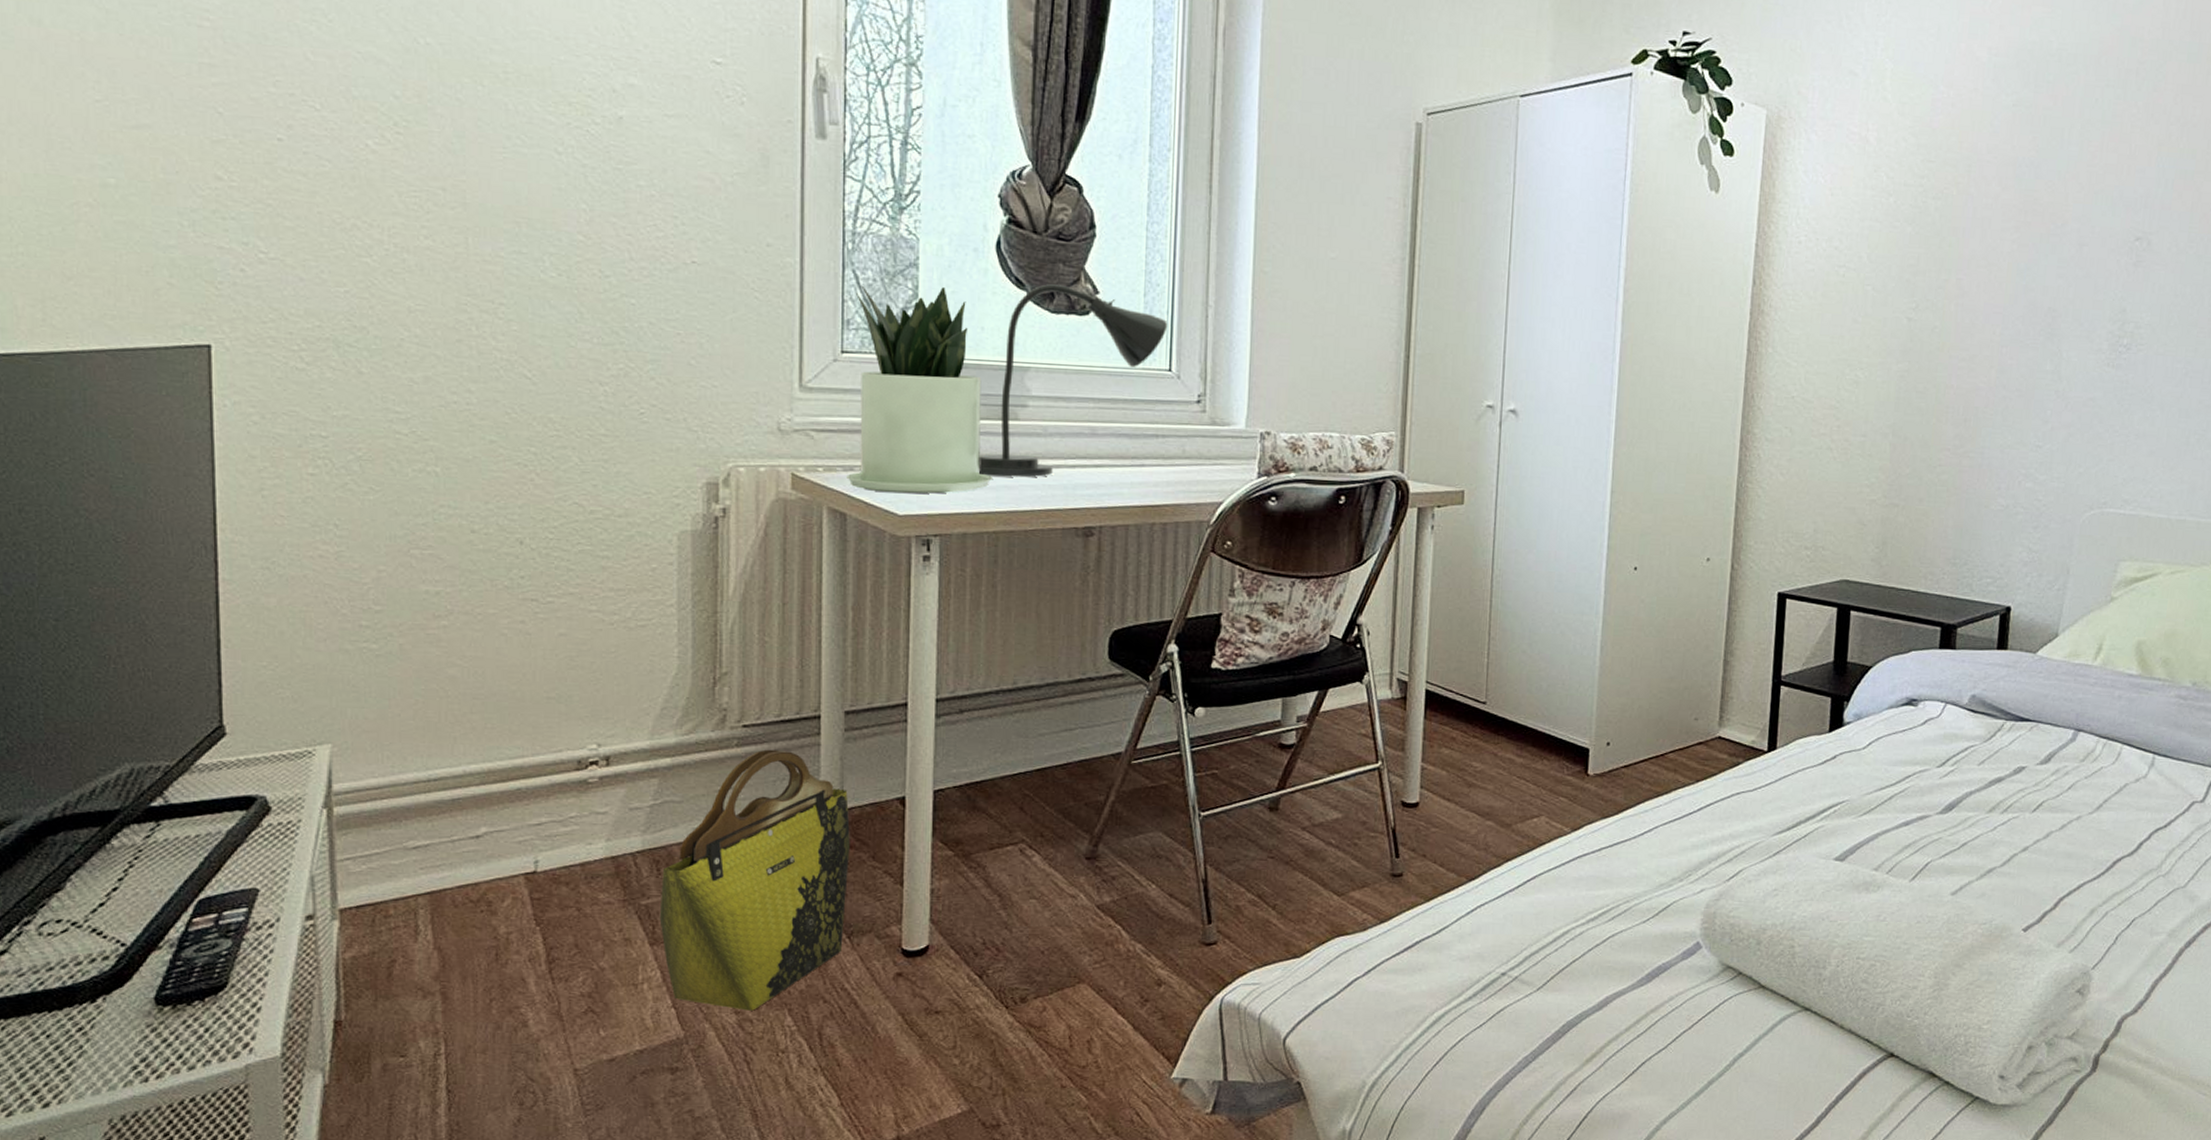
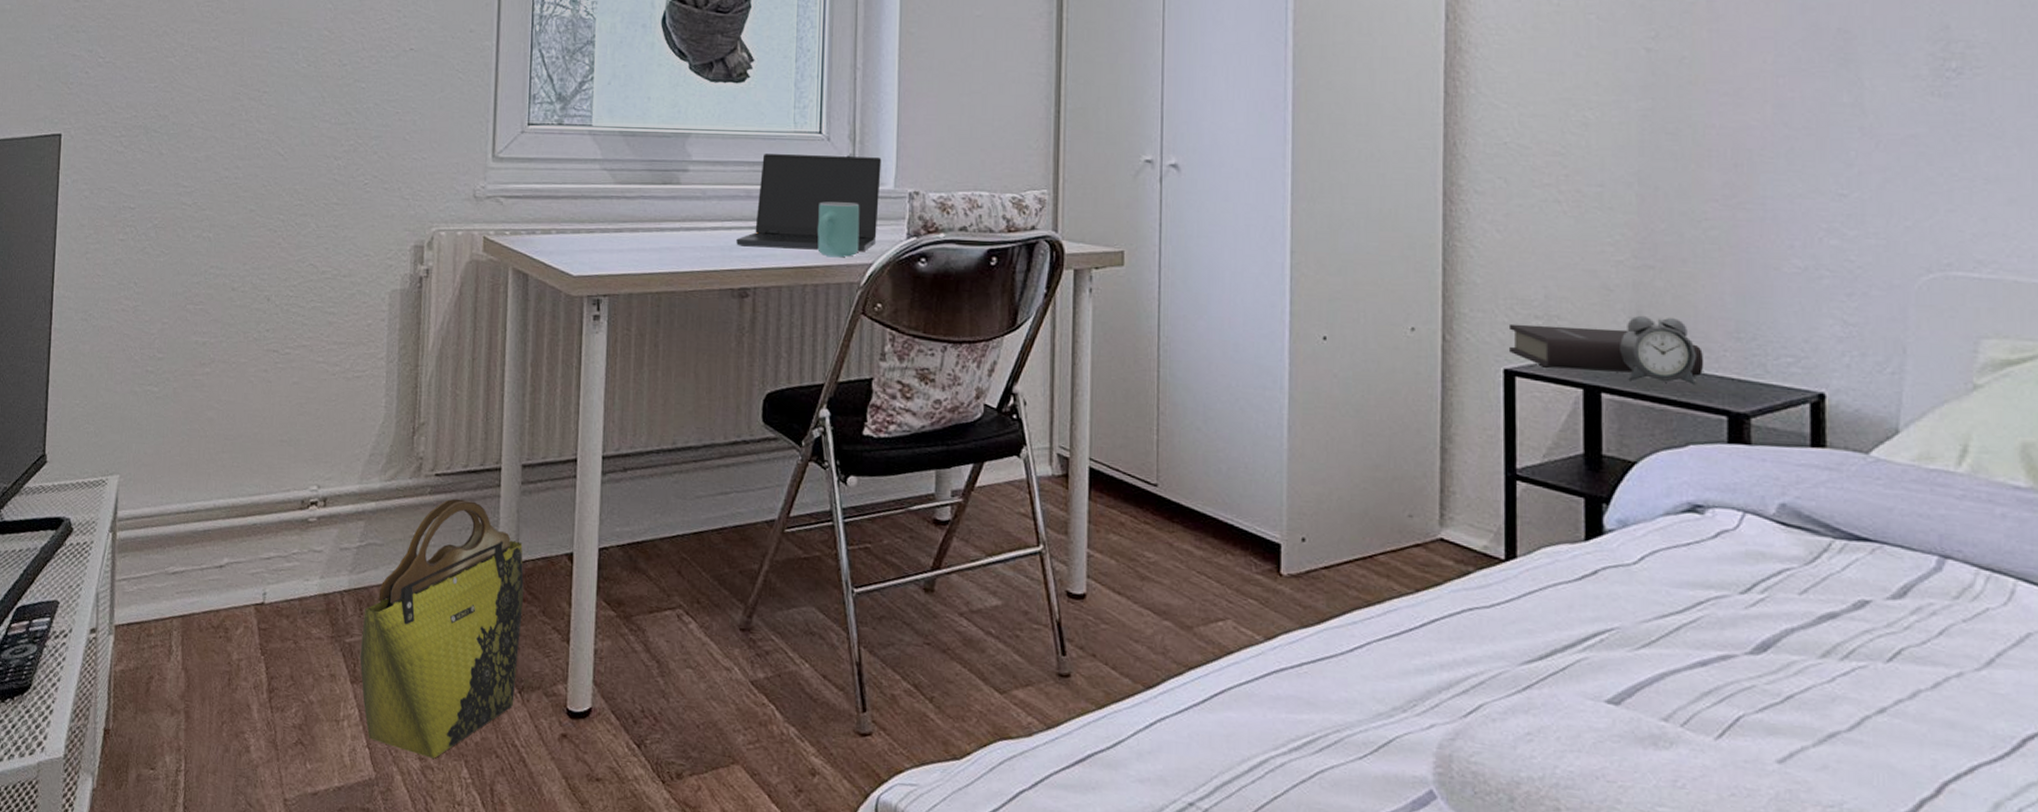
planter: present [846,285,993,494] -> none [529,62,657,256]
desk lamp: present [978,284,1168,478] -> none [643,54,818,240]
laptop: none [1080,390,1233,491] -> present [736,154,882,252]
mug: none [1166,440,1211,496] -> present [817,202,860,257]
book: none [1782,554,1928,595] -> present [1508,323,1704,377]
alarm clock: none [1866,545,1924,603] -> present [1618,315,1698,386]

